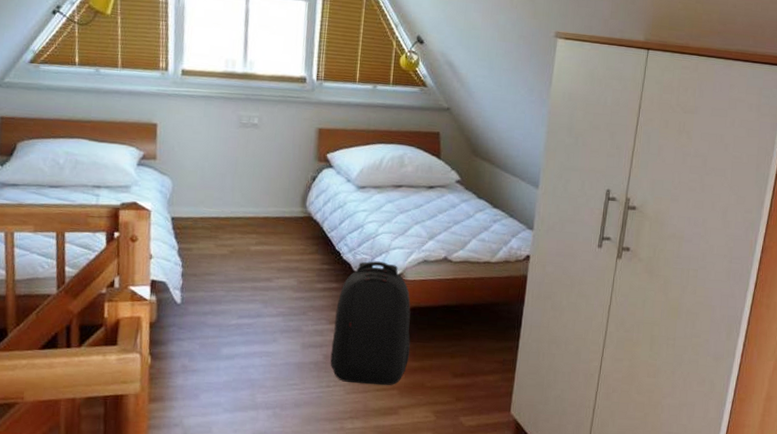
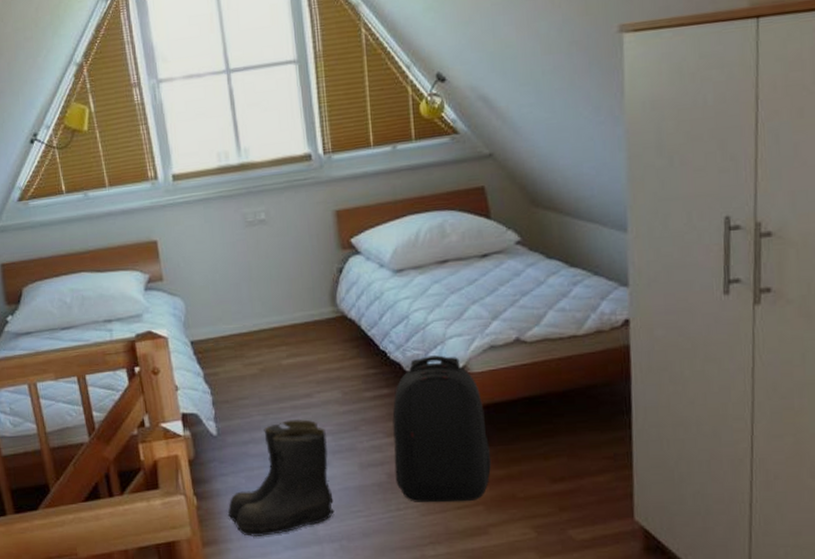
boots: none [177,298,278,399] -> present [227,418,335,538]

